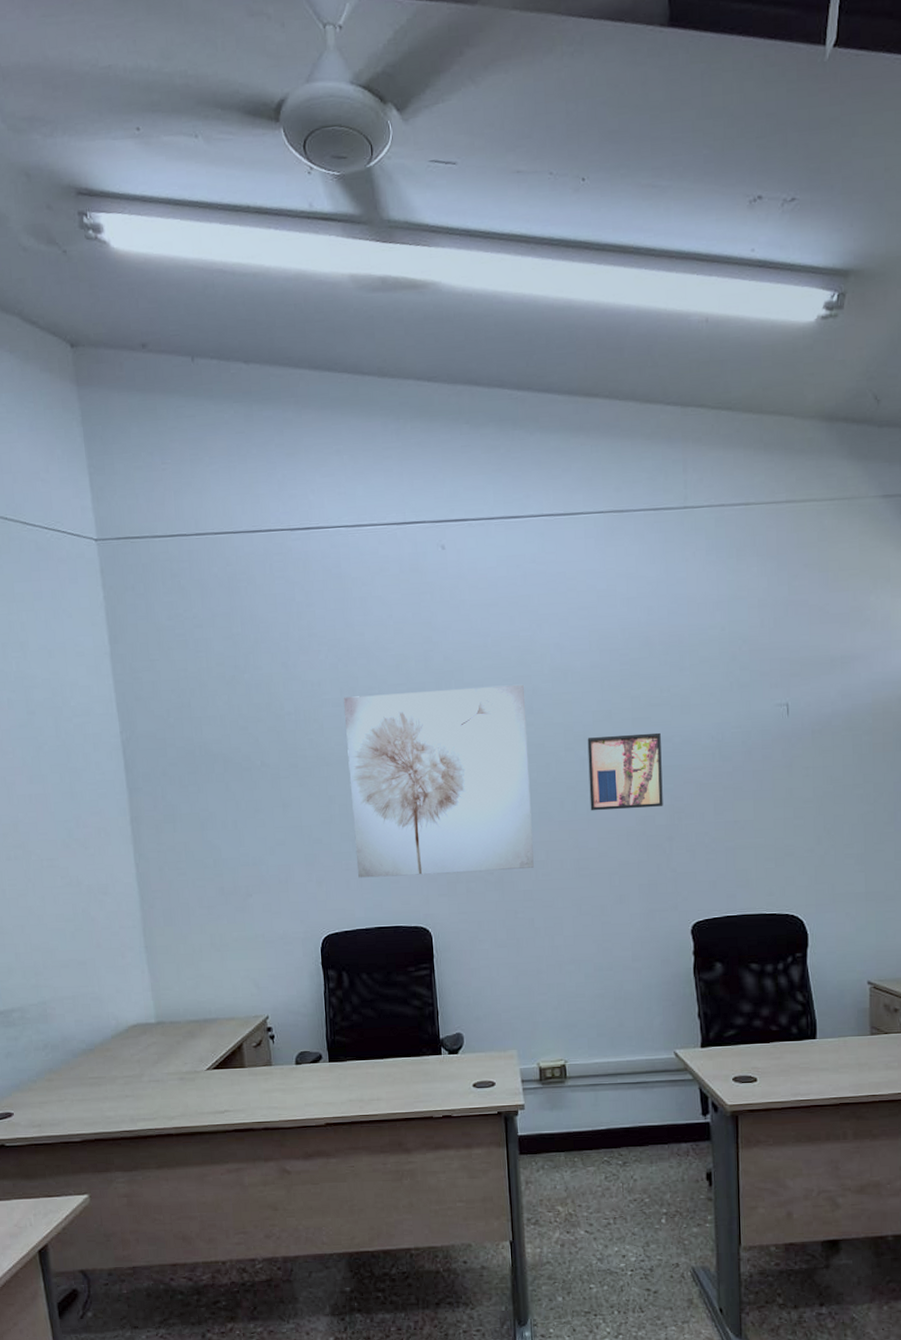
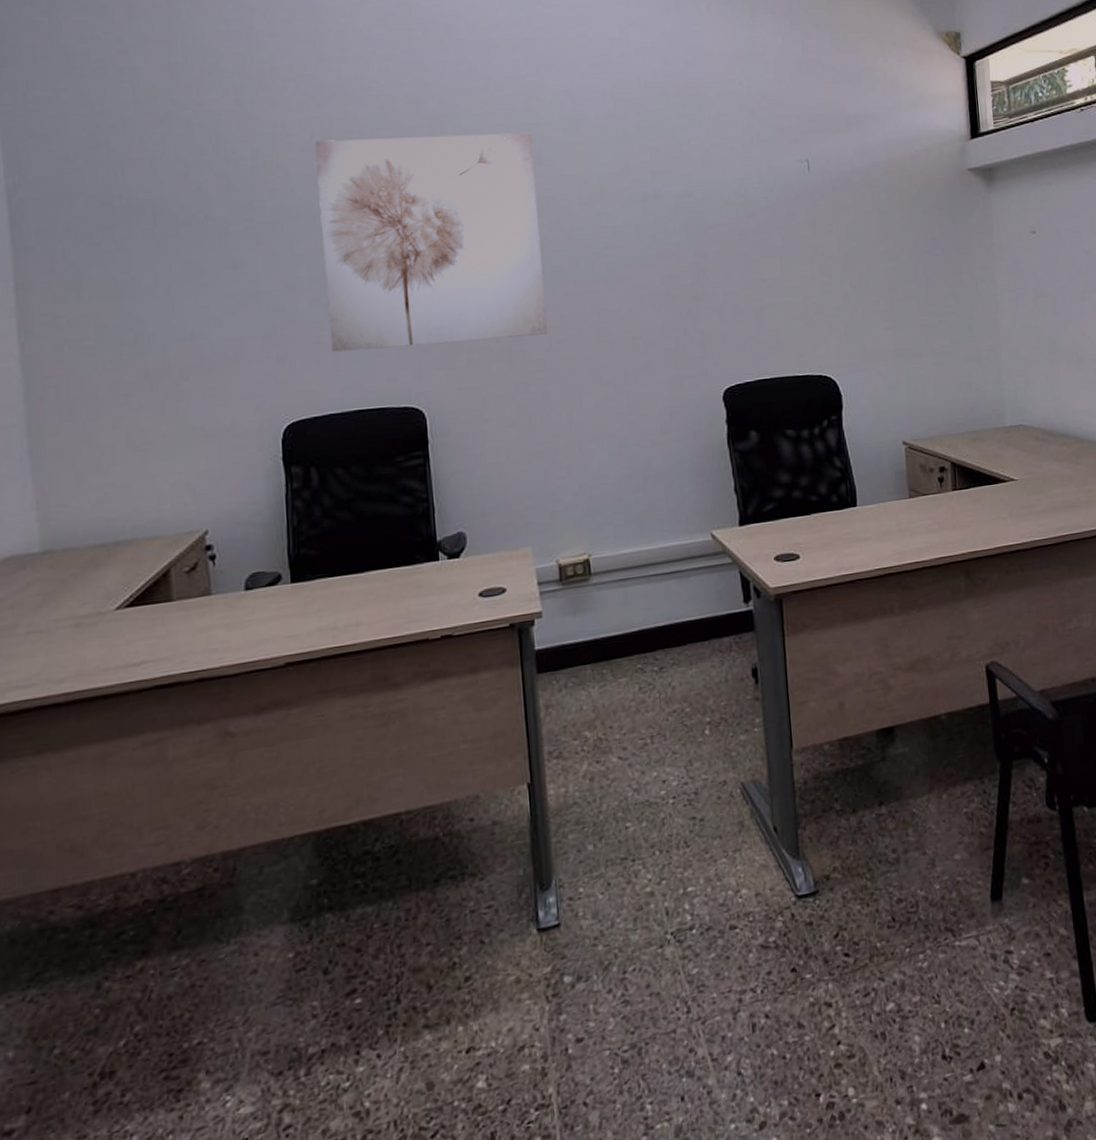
wall art: present [587,732,663,811] -> none [603,186,688,270]

